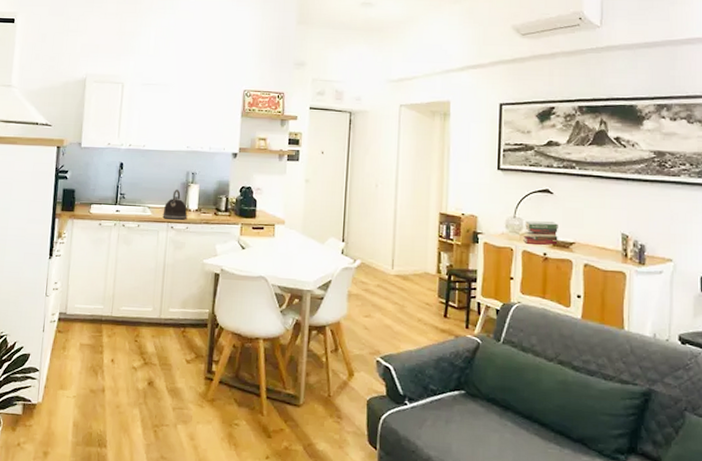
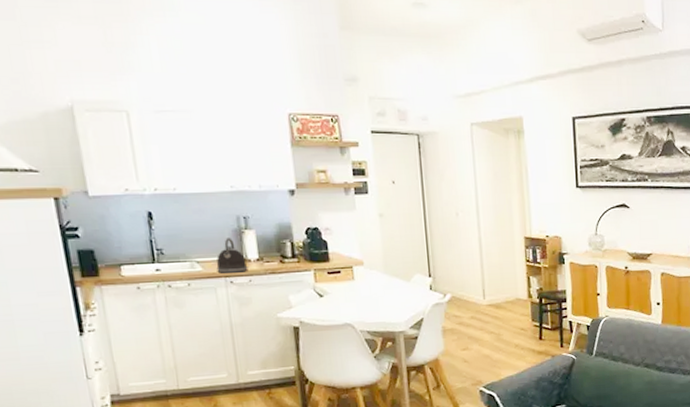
books: present [523,221,558,245] -> none [606,234,637,259]

